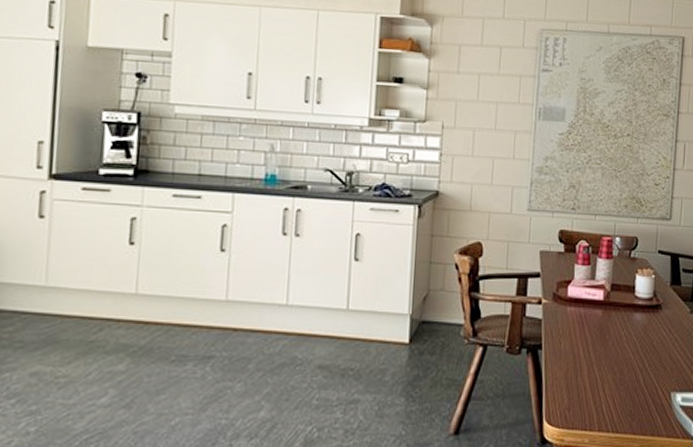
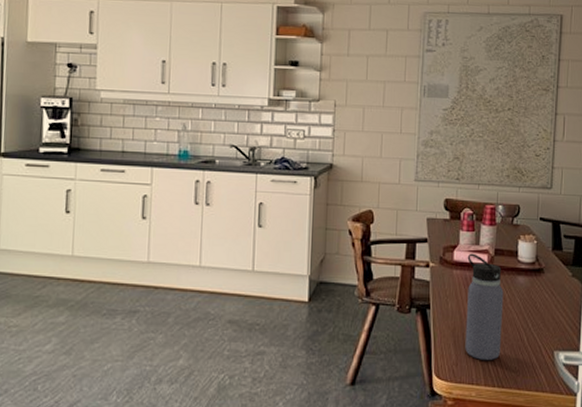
water bottle: none [578,289,620,404] -> present [465,253,504,360]

